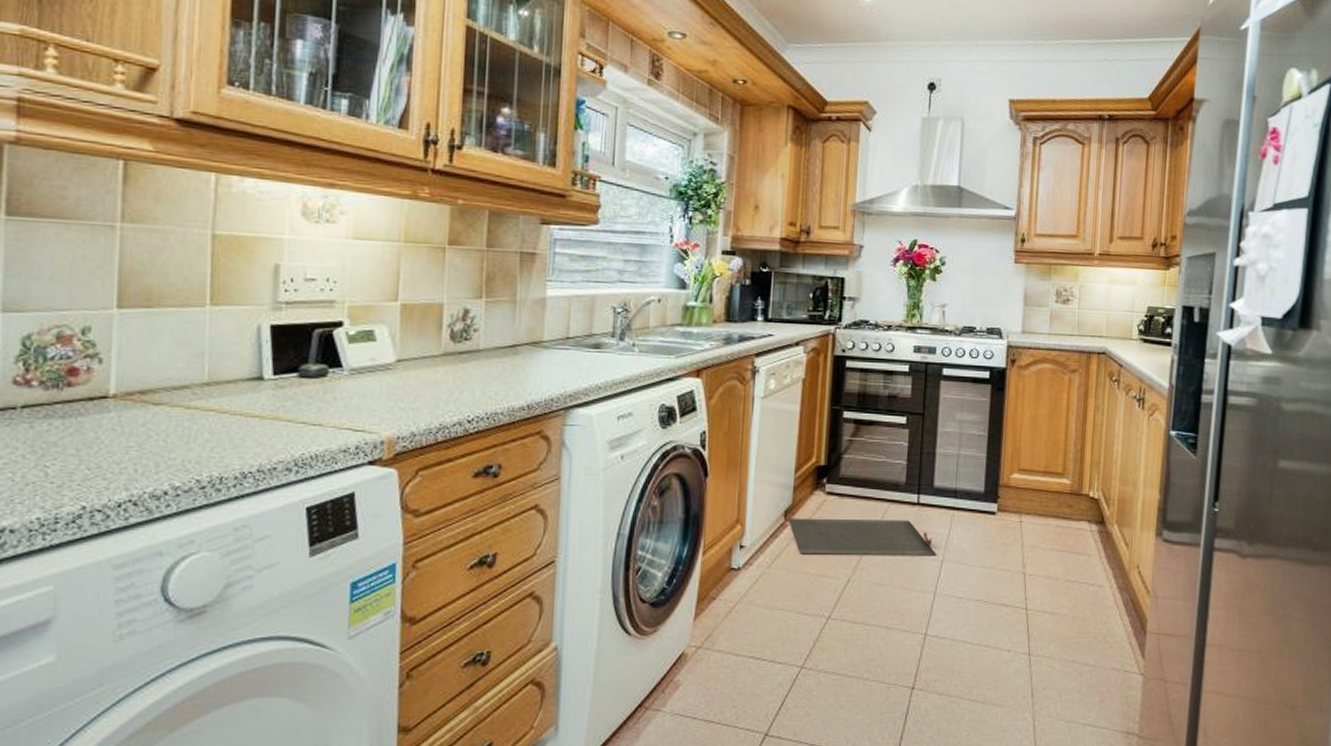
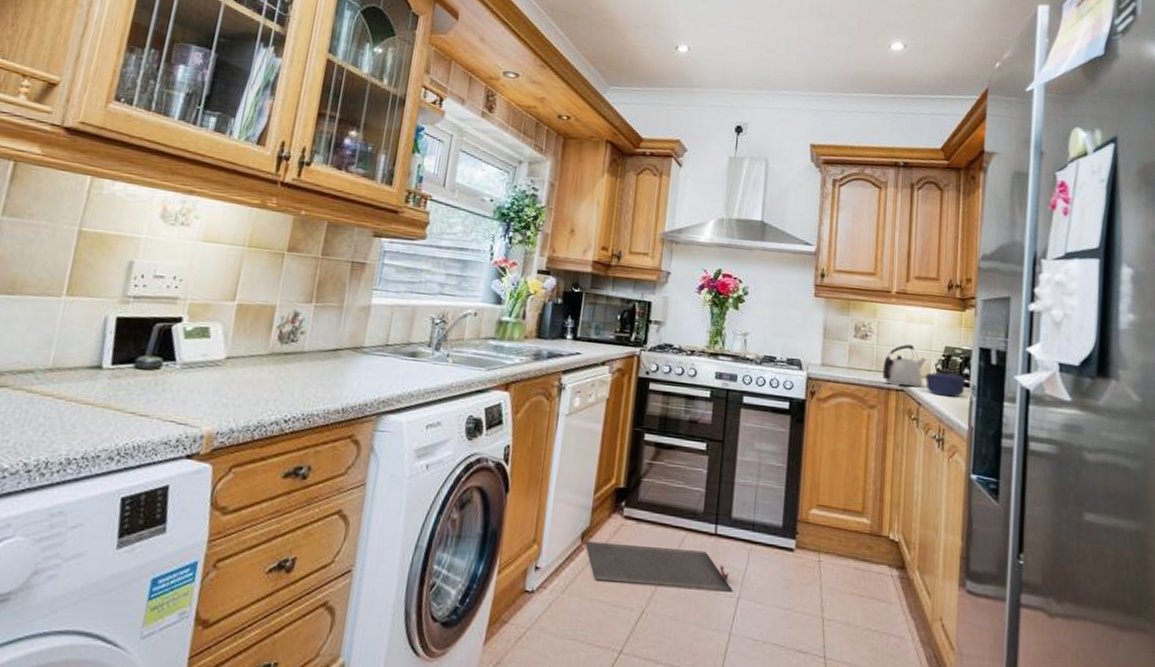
kettle: none [1084,306,1129,350] -> present [882,344,927,388]
cooking pot: none [1127,329,1167,357] -> present [925,368,965,397]

